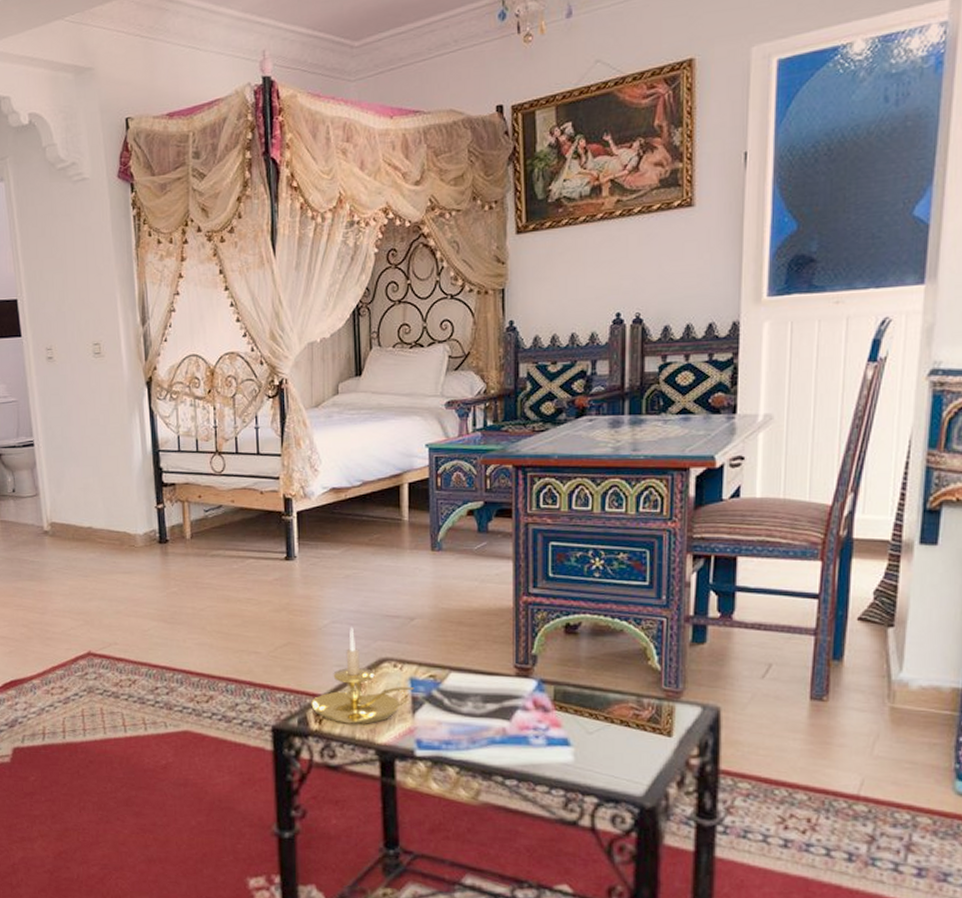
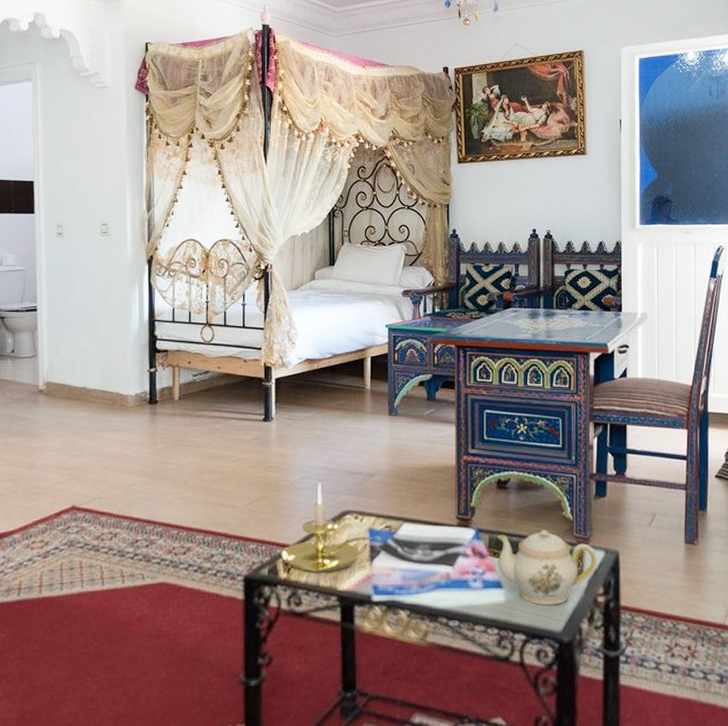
teapot: none [565,681,693,767] -> present [498,530,598,605]

